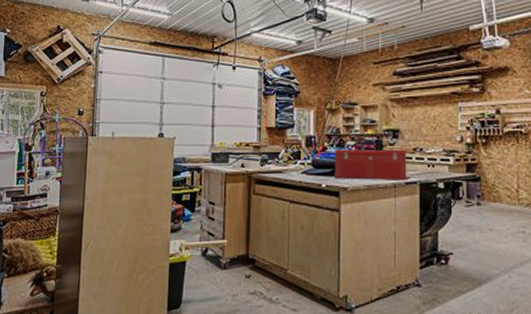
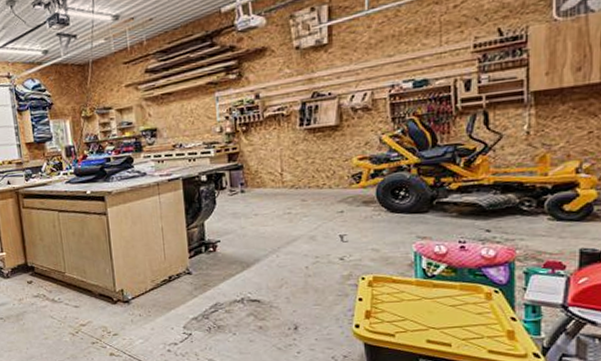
toolbox: present [335,145,407,181] -> none [95,146,169,185]

